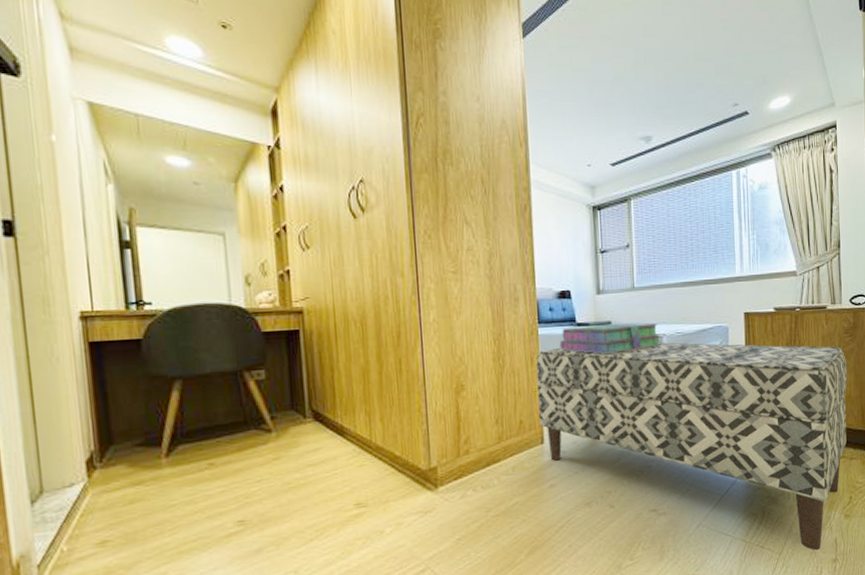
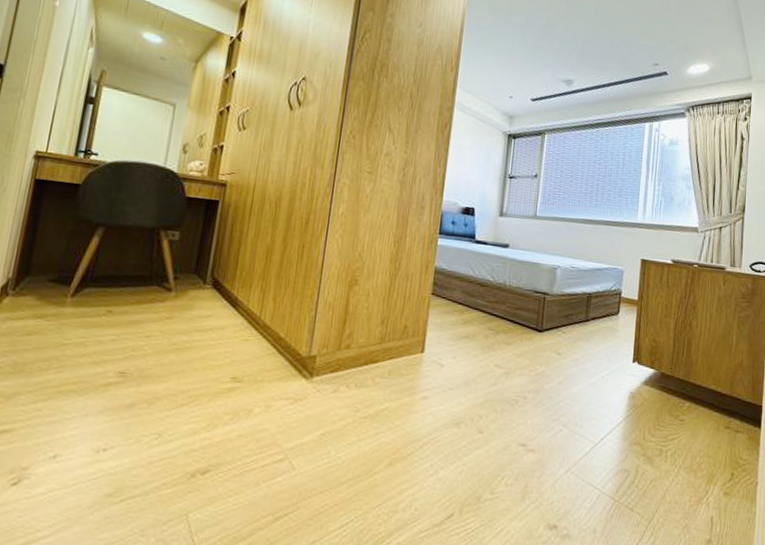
bench: present [536,342,848,551] -> none [423,260,742,526]
stack of books: present [559,322,661,355] -> none [455,242,556,277]

